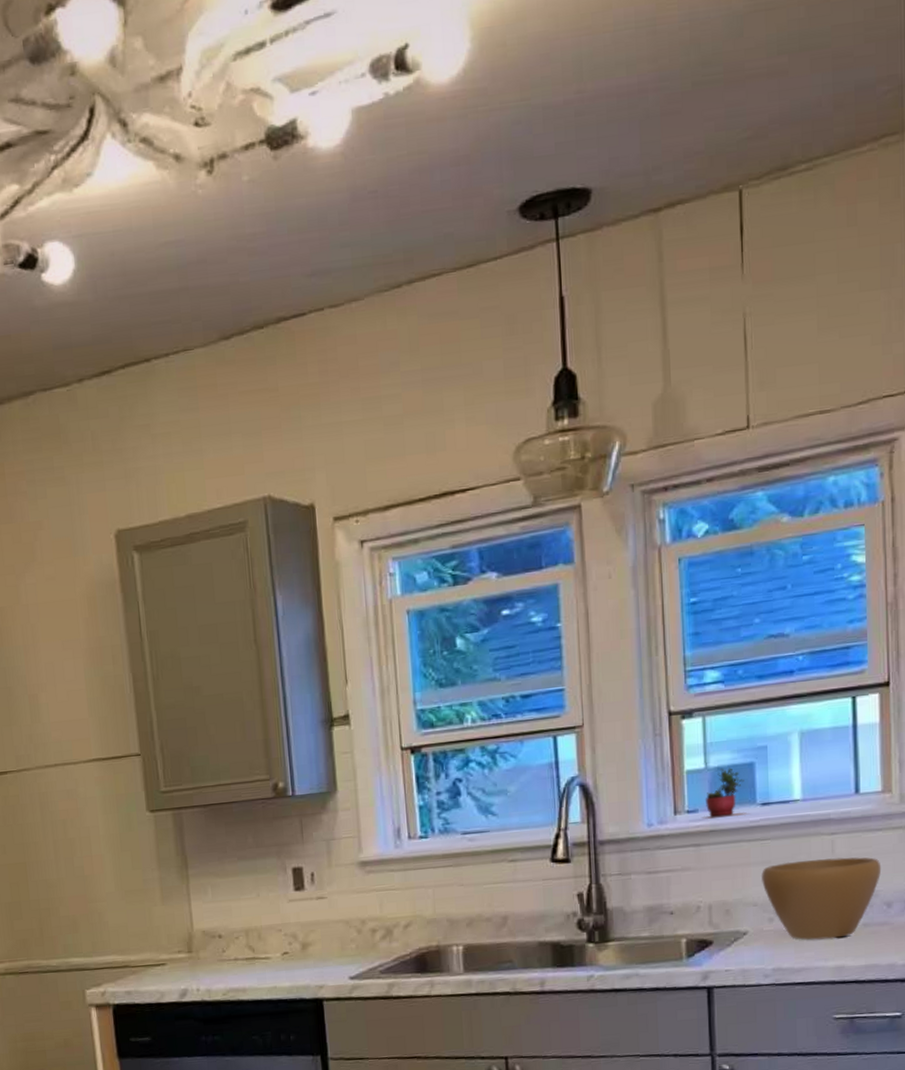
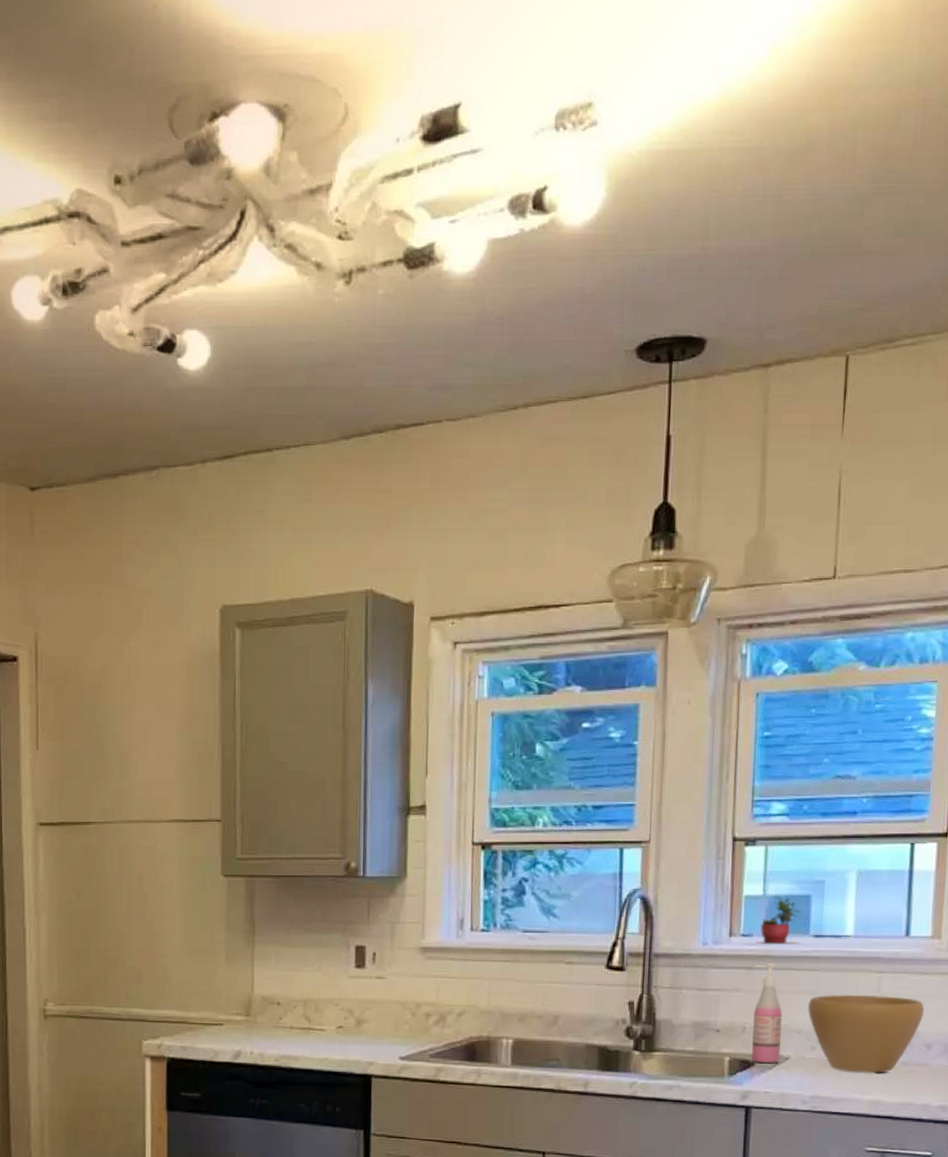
soap dispenser: none [702,837,737,942] -> present [751,963,782,1064]

